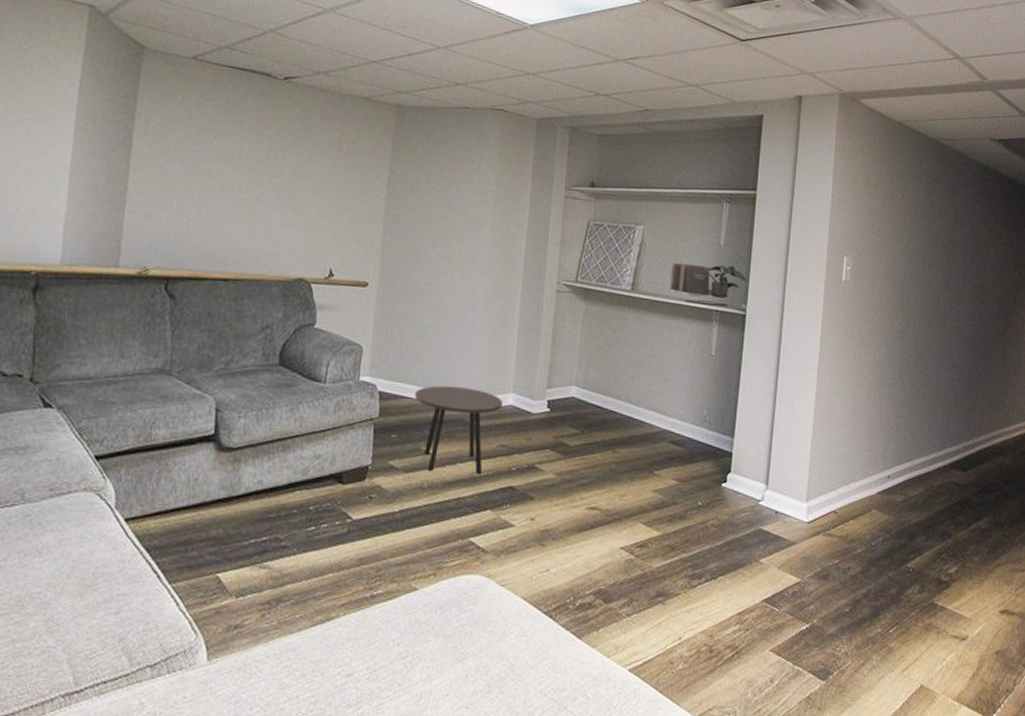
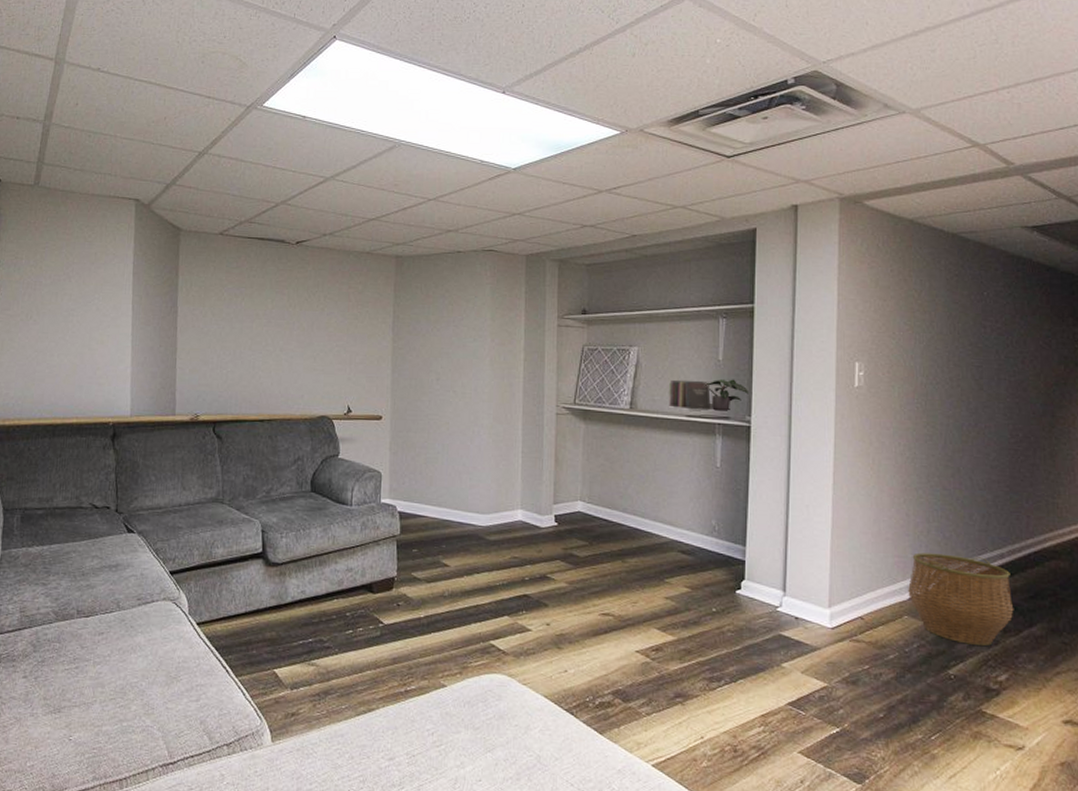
side table: present [415,385,502,475] -> none [431,505,512,585]
basket: none [877,447,966,539] -> present [908,552,1014,646]

